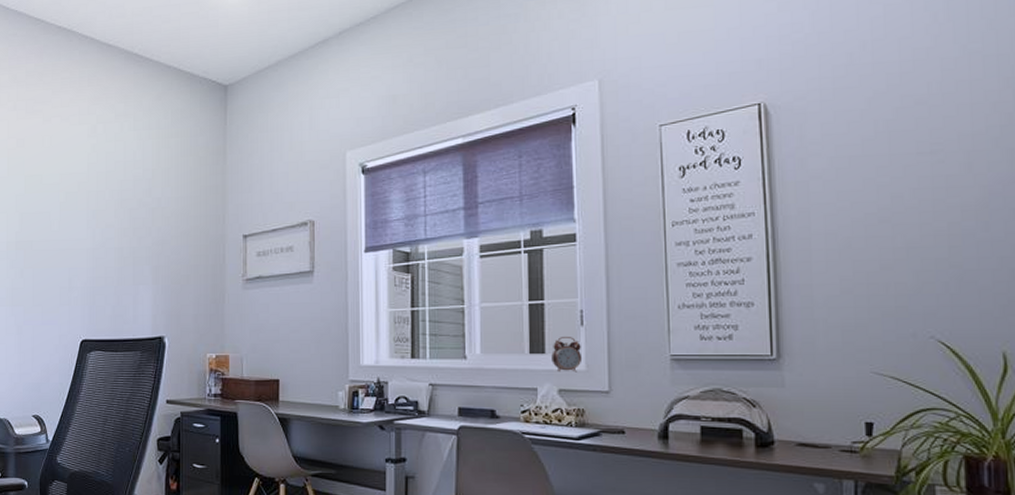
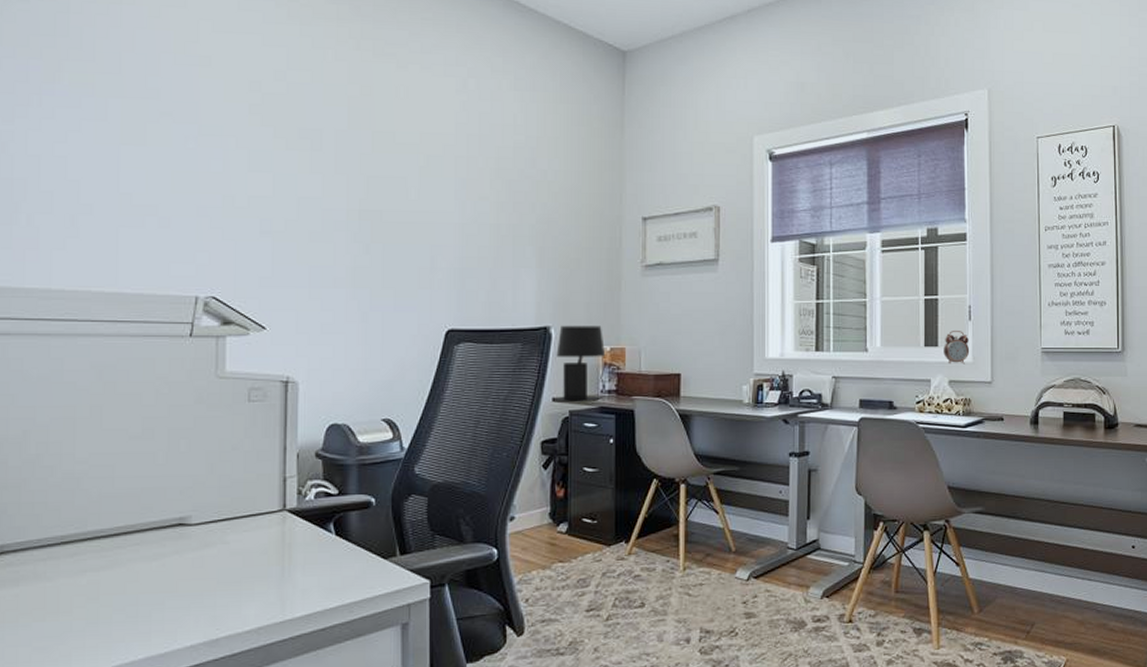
table lamp: none [168,335,212,404] -> present [555,325,606,401]

